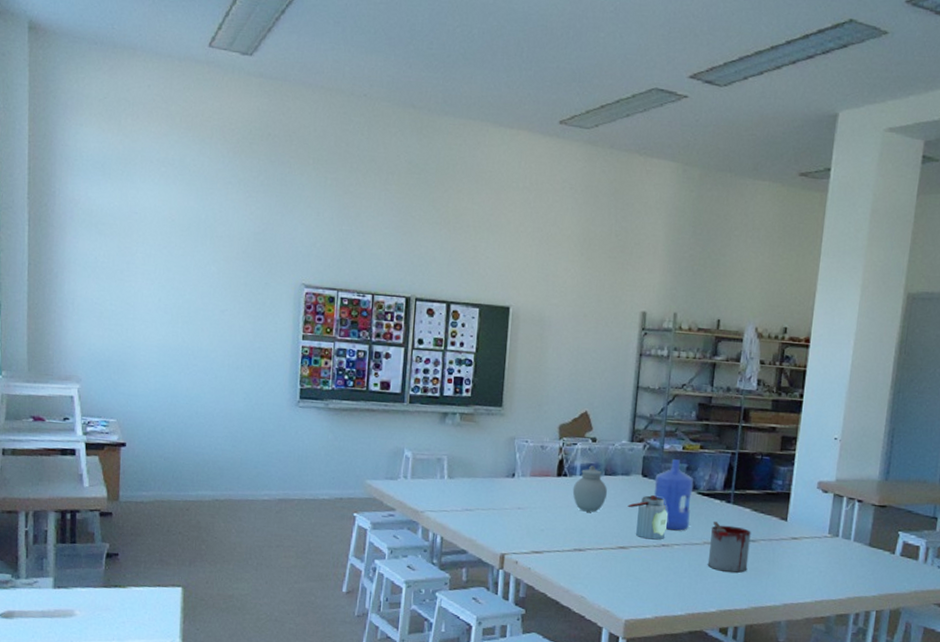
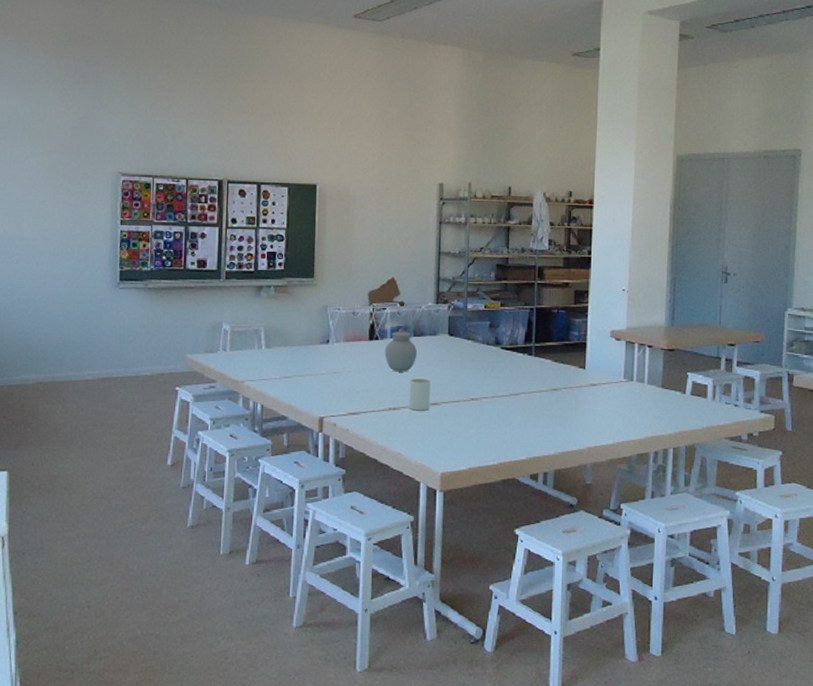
cup: none [595,519,620,554] -> present [409,378,431,411]
paint can: present [628,494,669,540] -> none [437,352,476,395]
water jug: present [653,459,694,531] -> none [460,318,497,385]
paint can: present [707,522,751,573] -> none [515,374,553,421]

